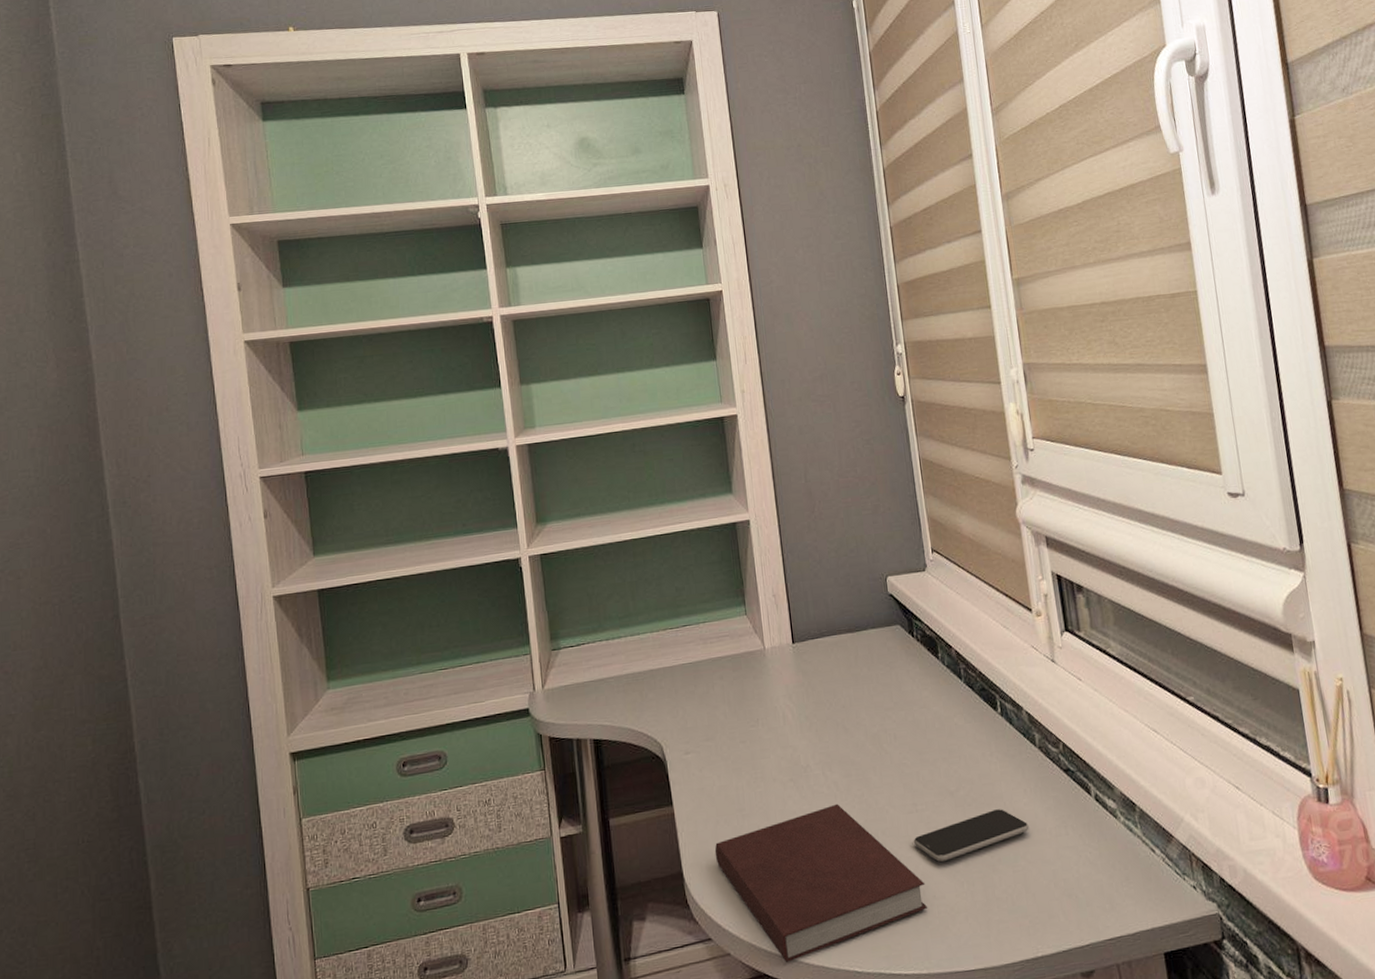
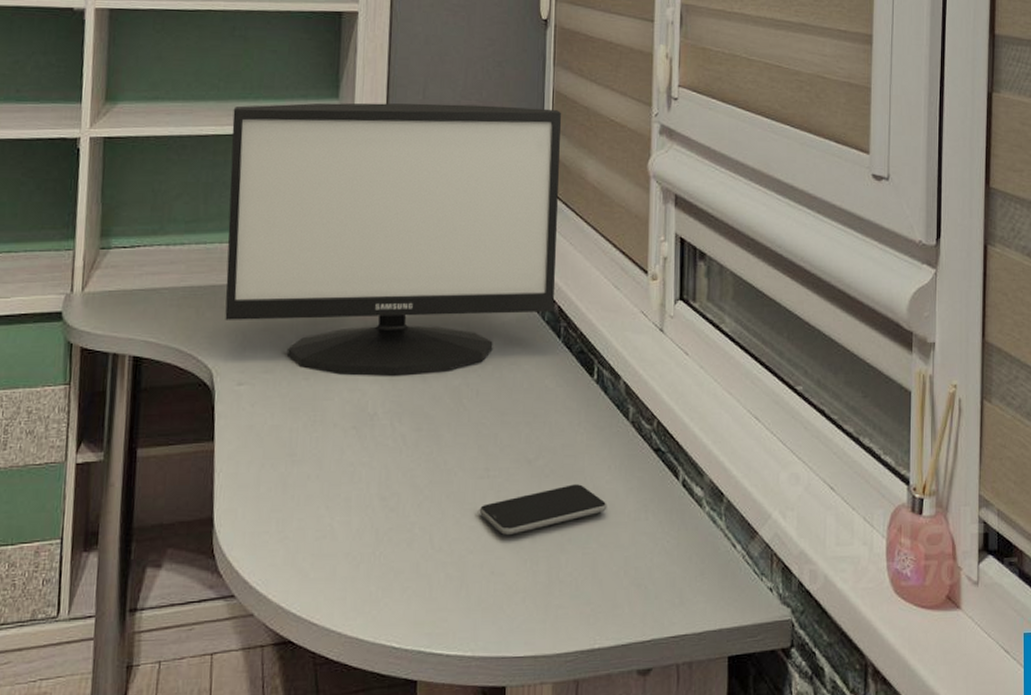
monitor: none [644,475,952,735] -> present [225,102,561,376]
notebook: present [714,803,928,962] -> none [253,459,485,630]

